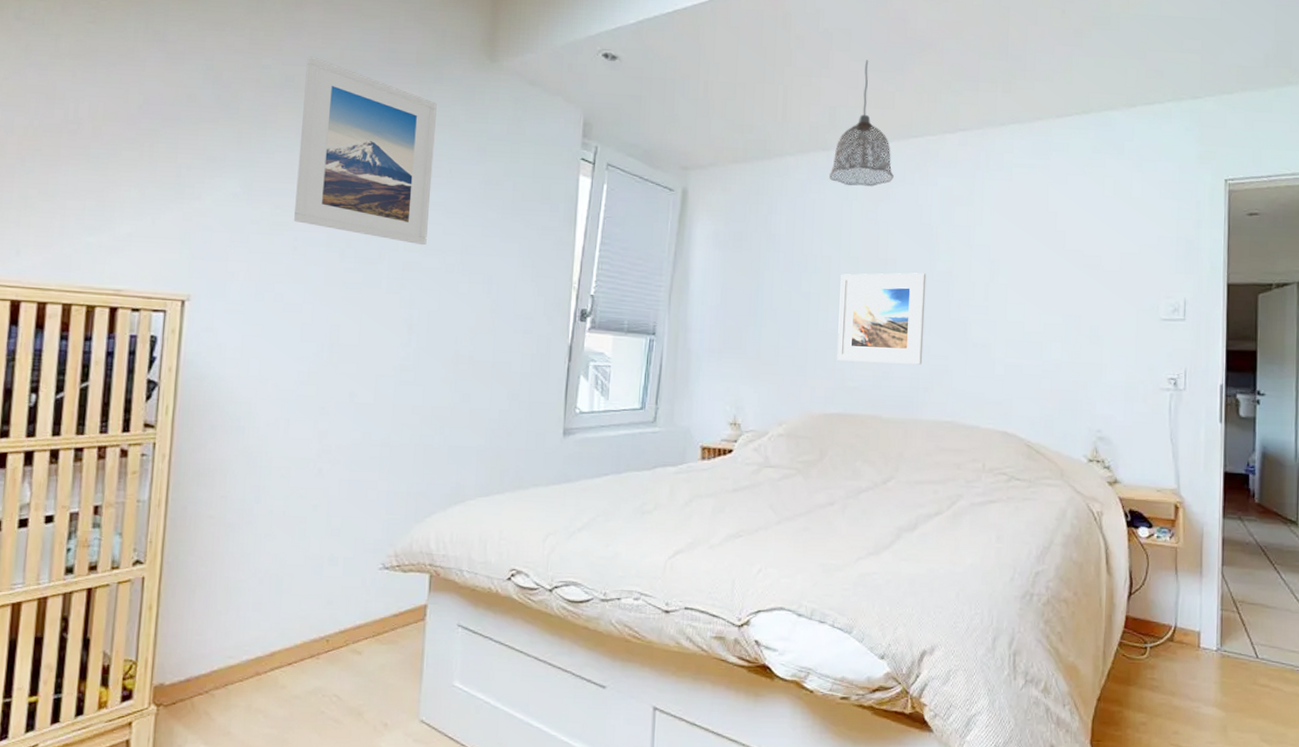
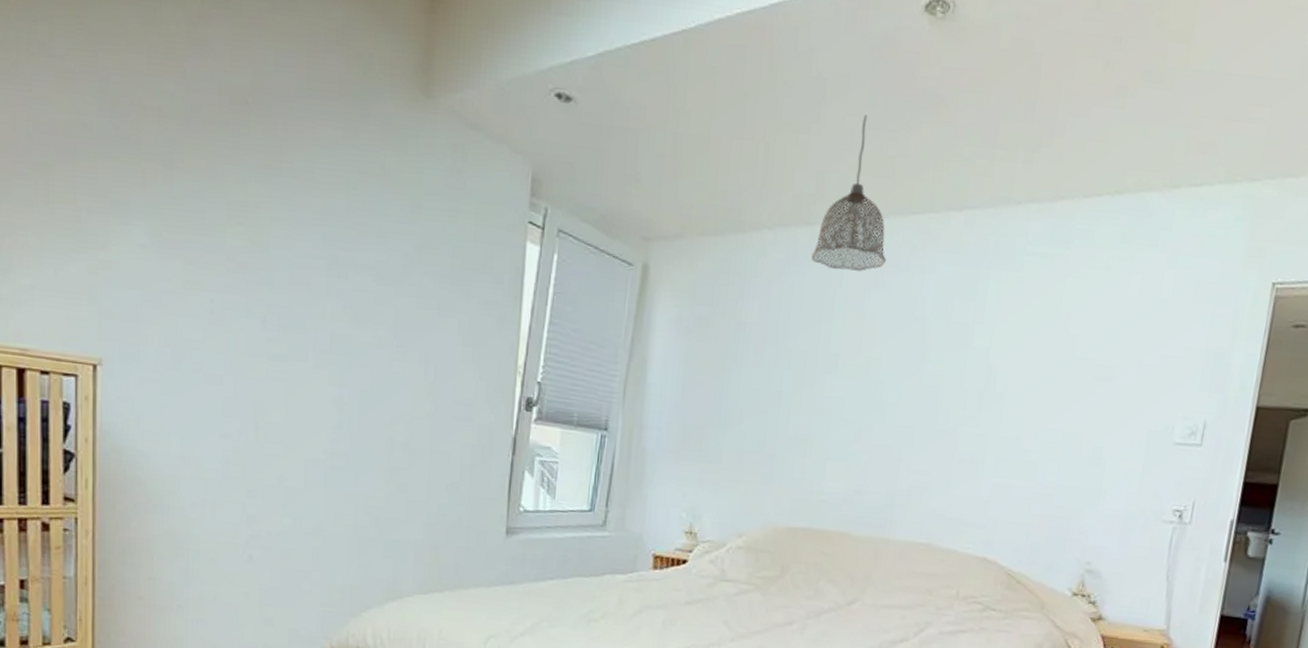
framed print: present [294,56,437,246] -> none [209,82,364,316]
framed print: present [837,272,927,365] -> none [806,372,914,480]

